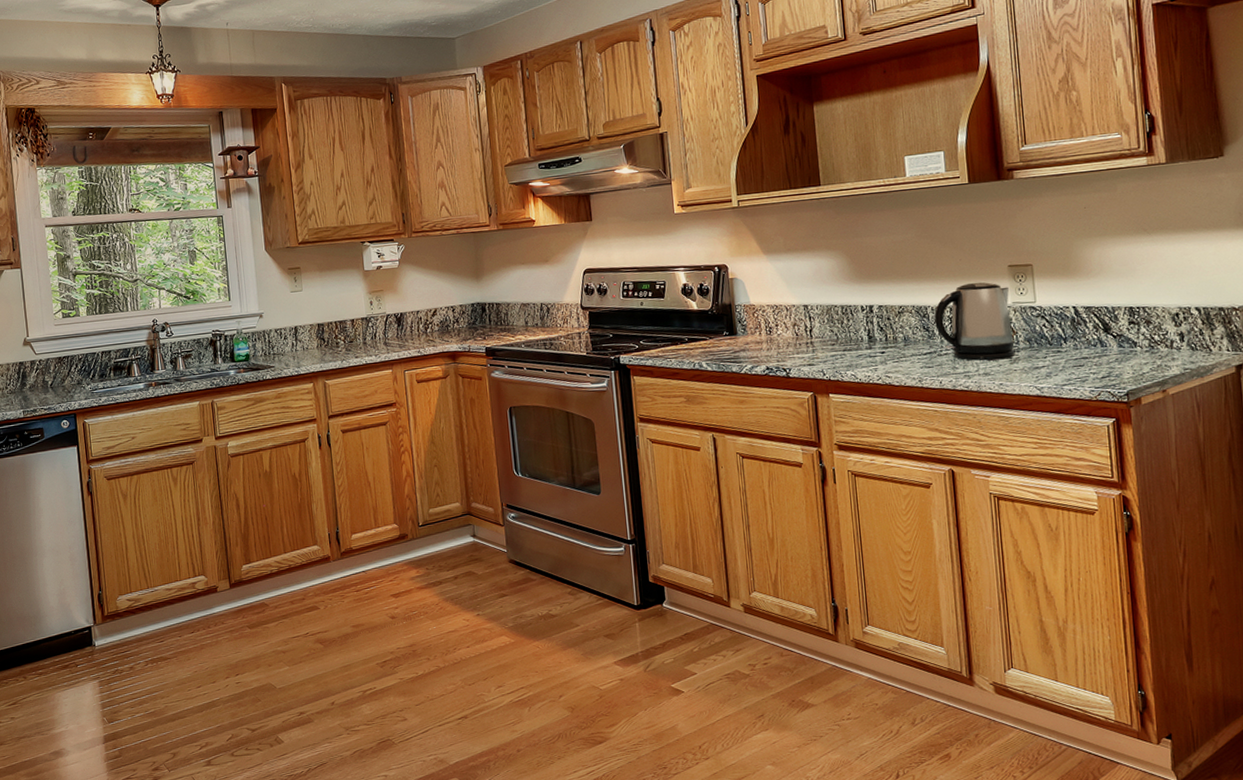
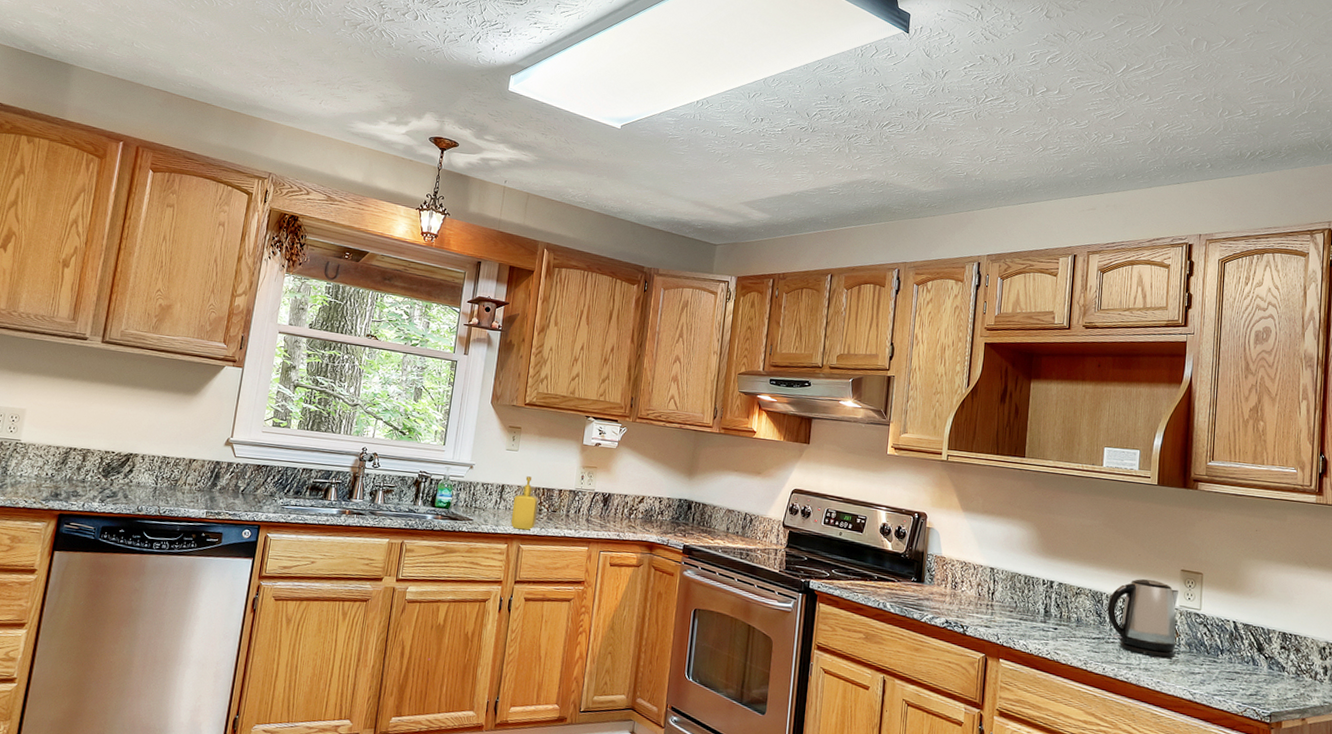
soap dispenser: none [309,313,336,367] -> present [510,476,539,530]

